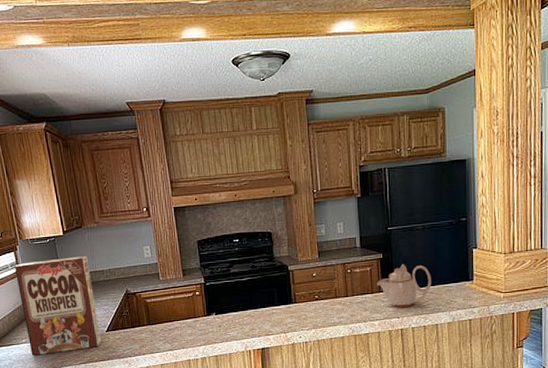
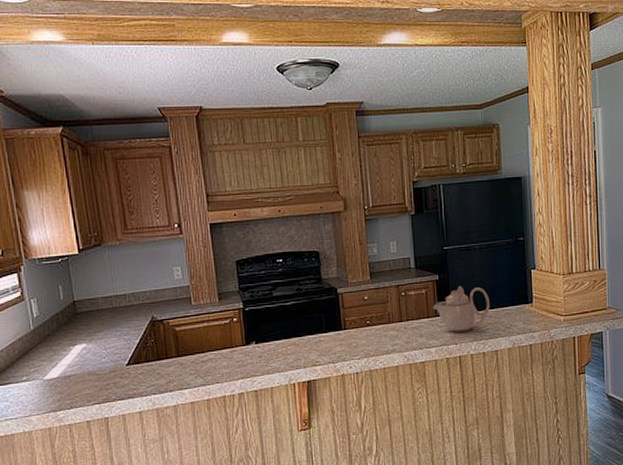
cereal box: present [15,256,101,356] -> none [17,278,120,396]

